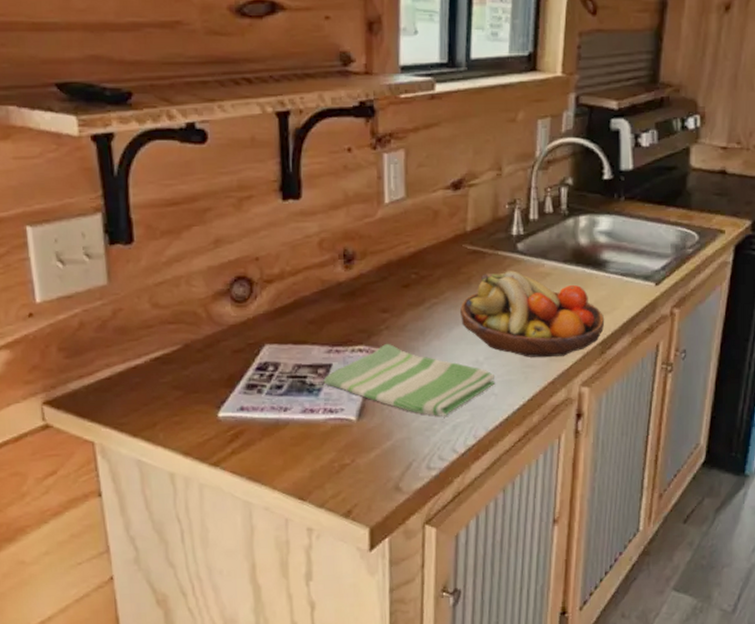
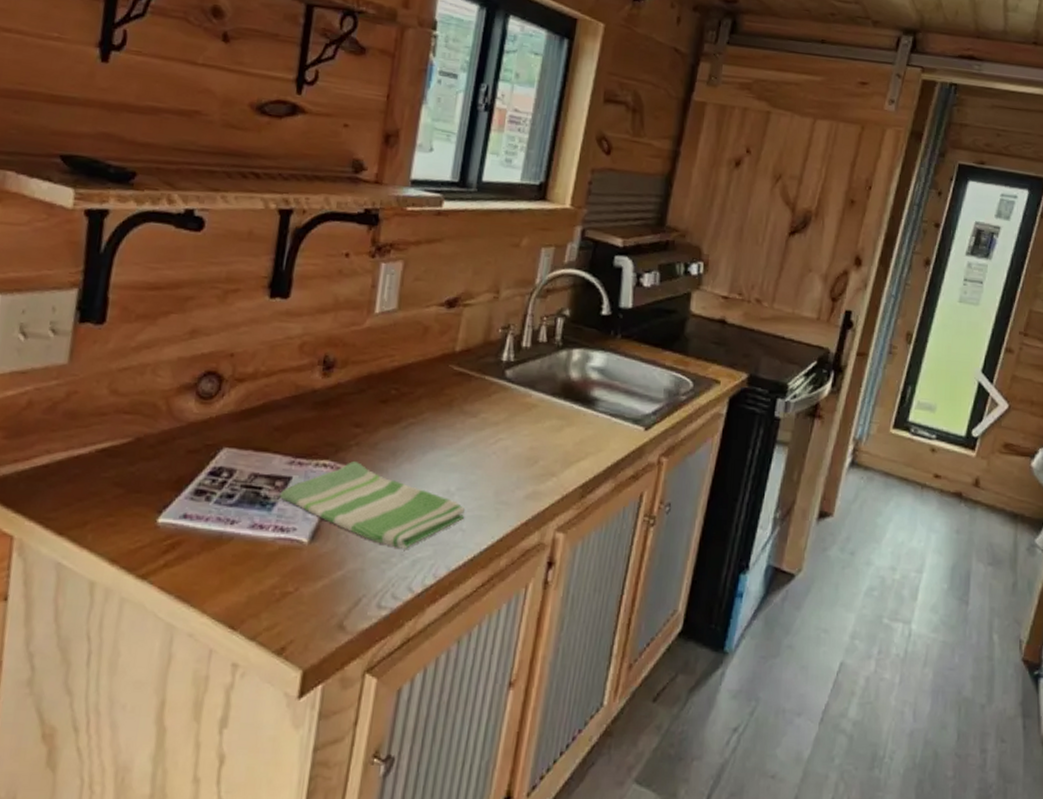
fruit bowl: present [459,270,605,358] -> none [436,397,589,496]

